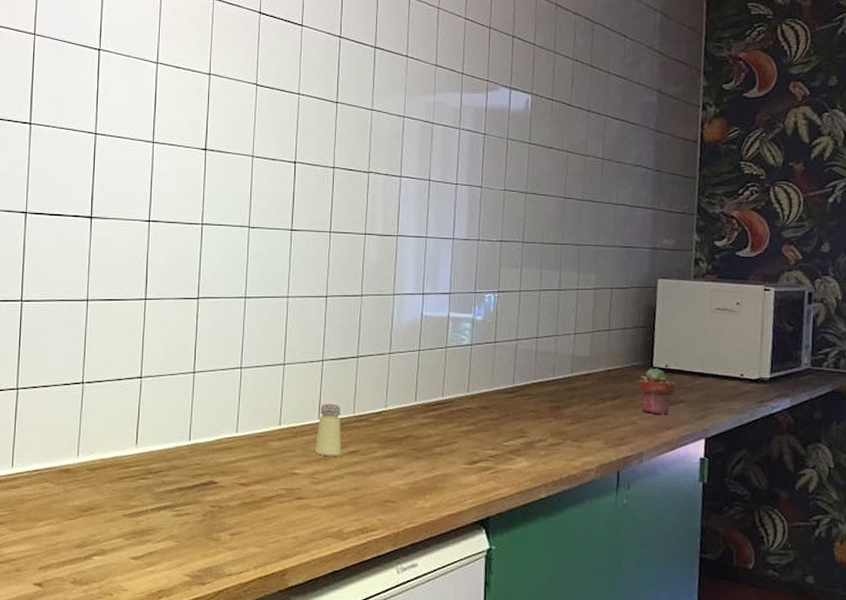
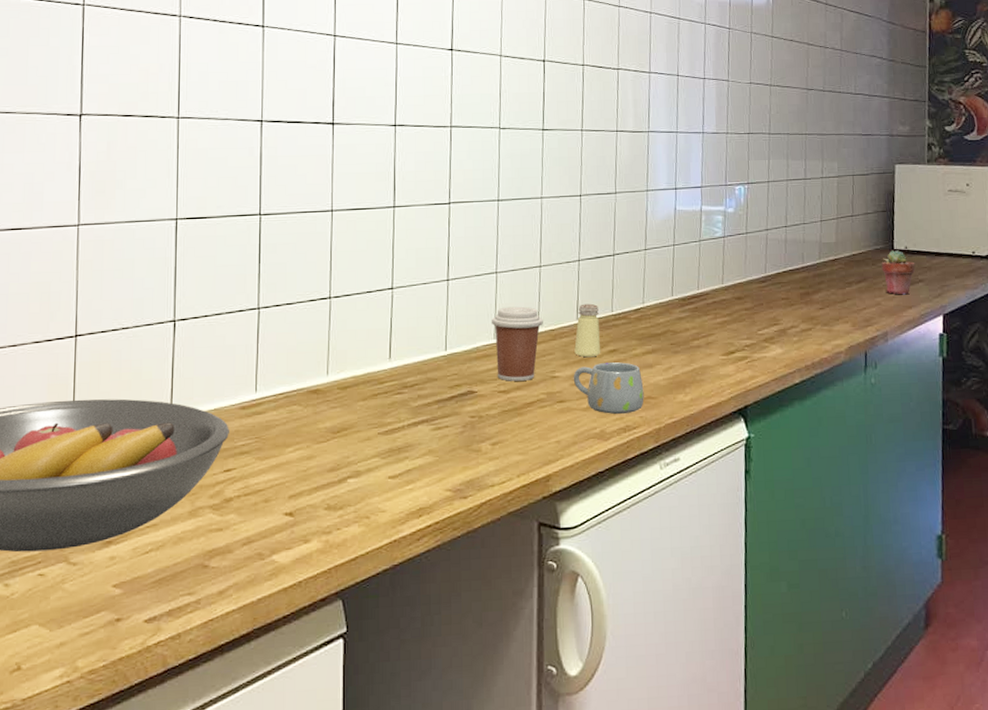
coffee cup: none [235,402,285,475] -> present [492,306,543,381]
mug: none [313,463,383,516] -> present [573,362,644,415]

